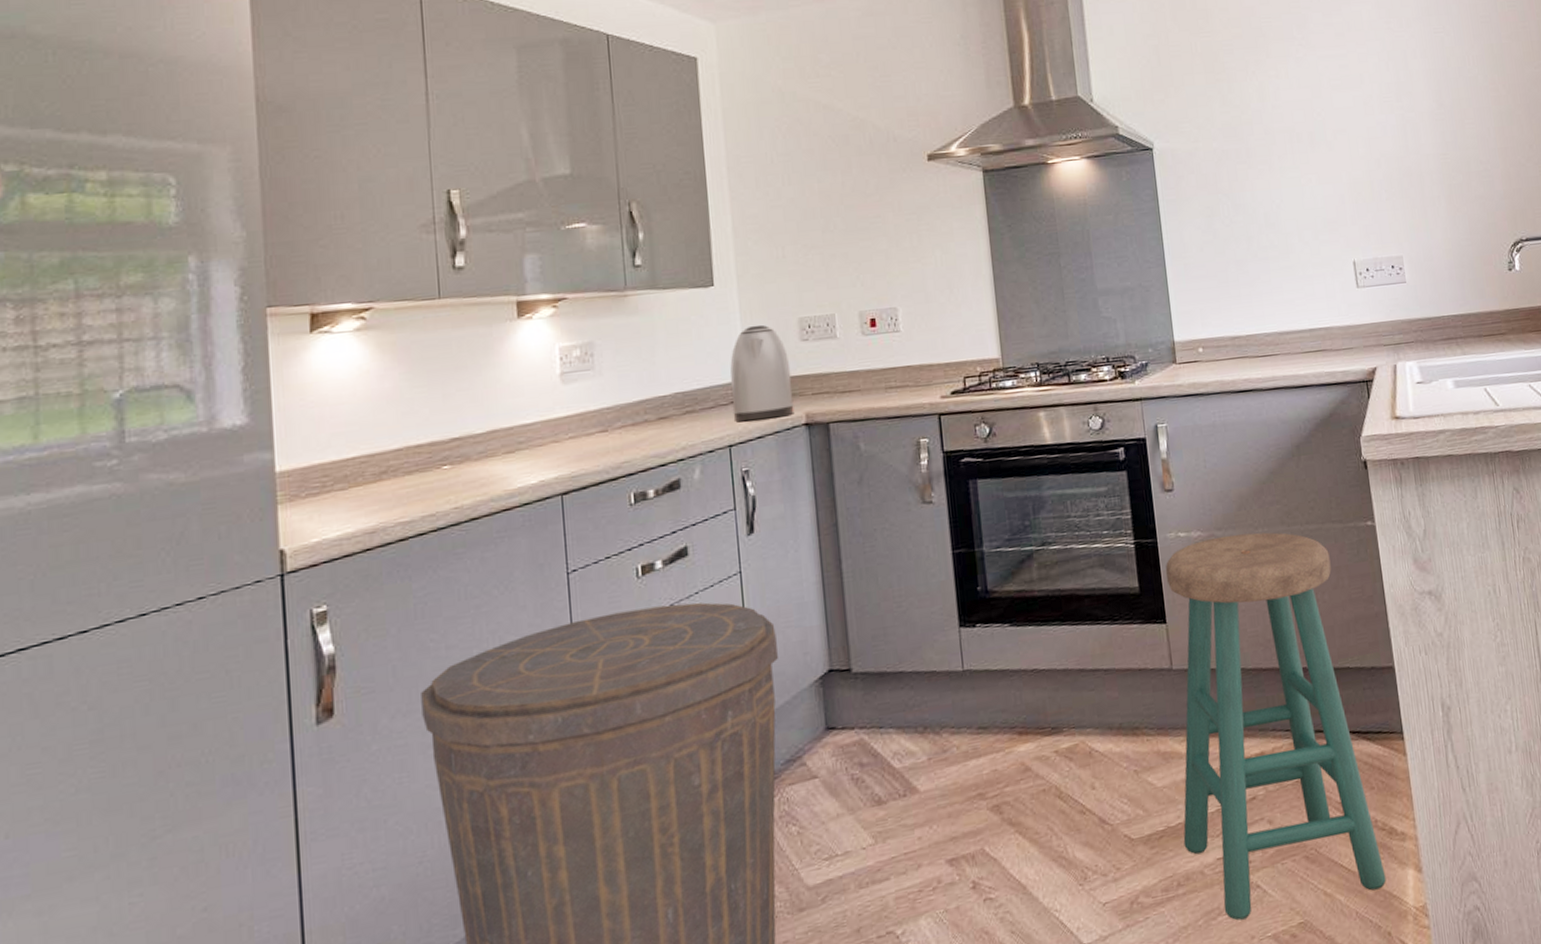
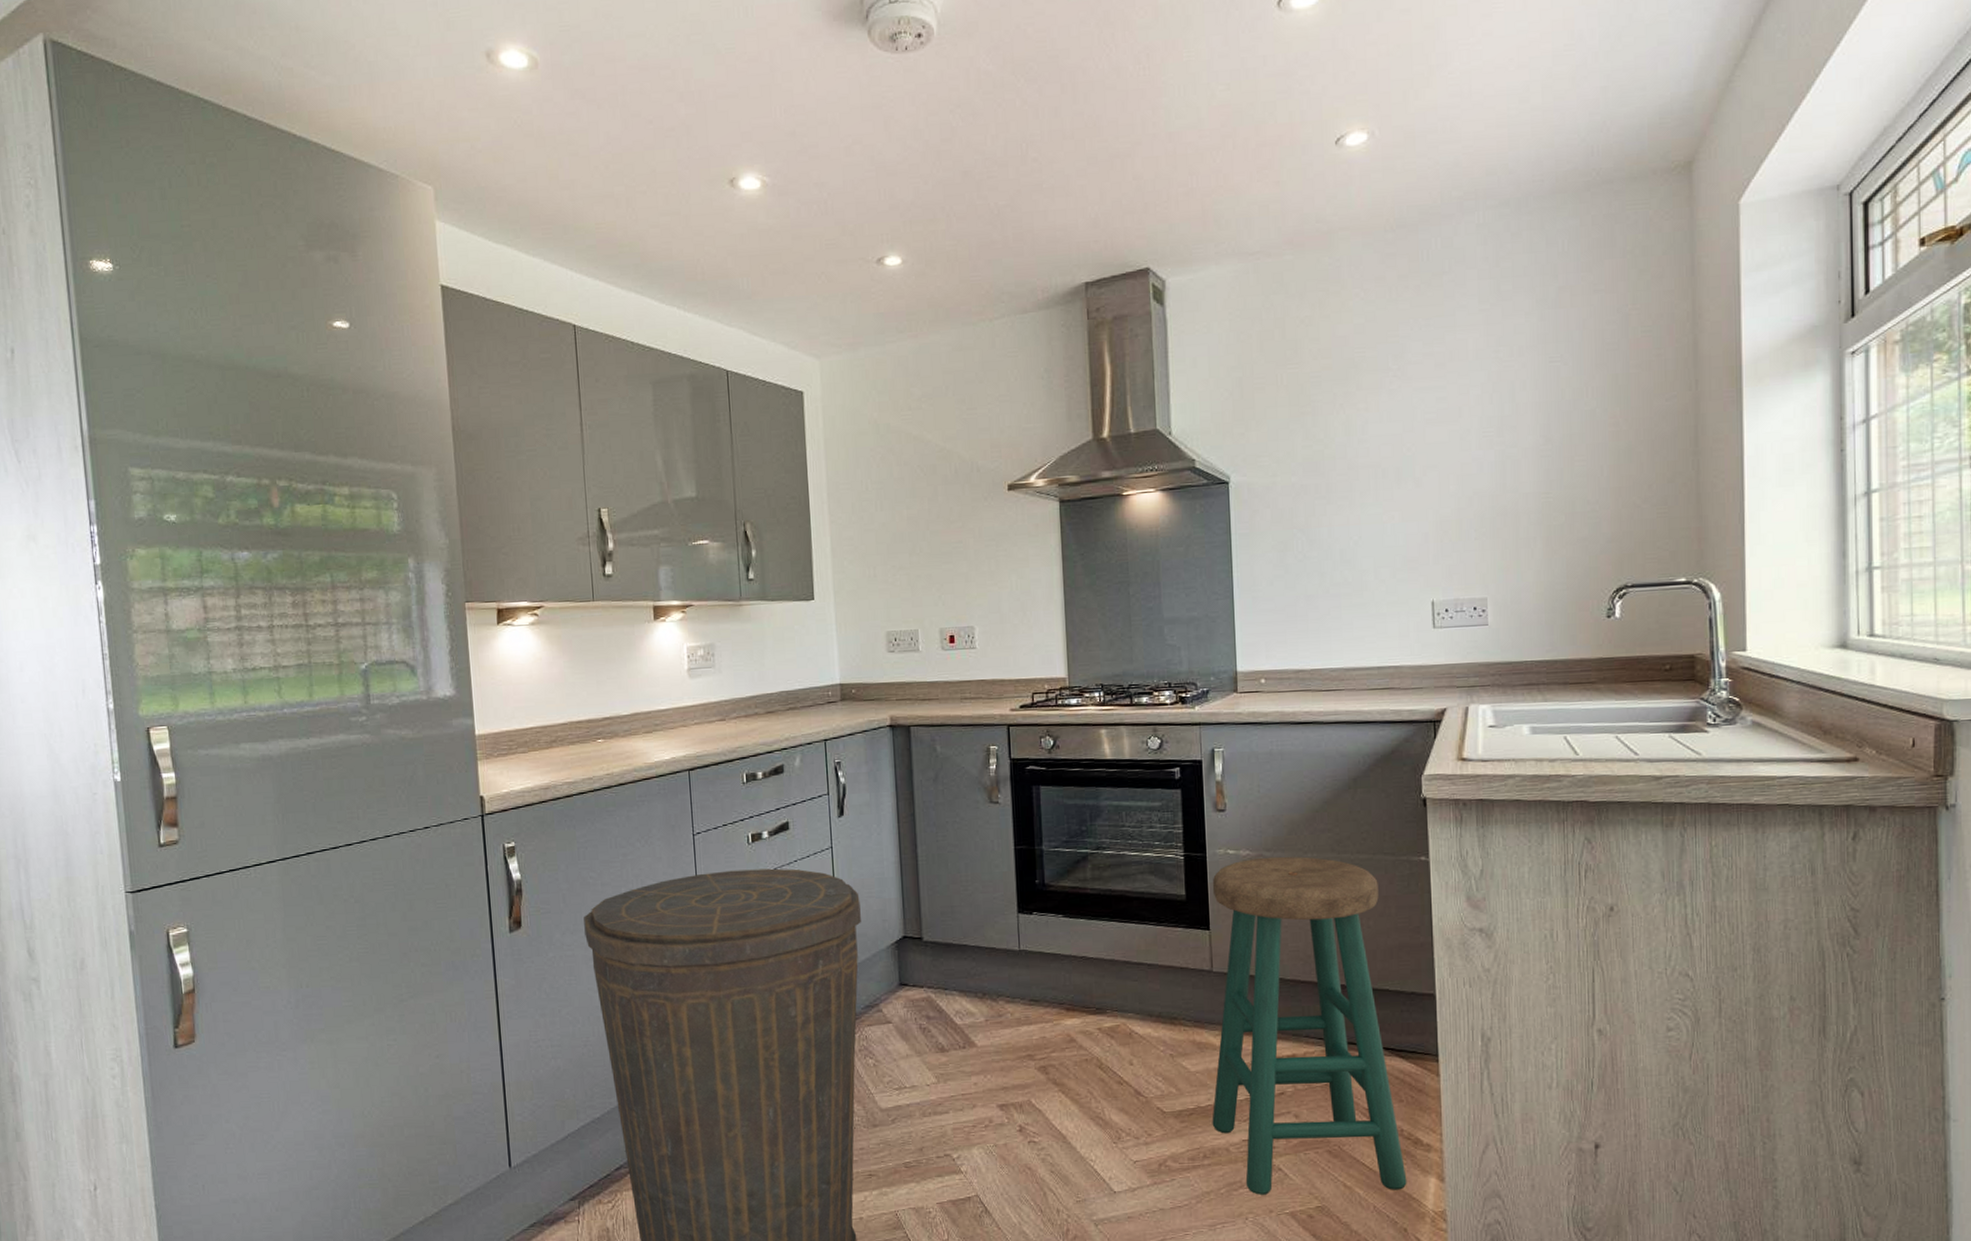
kettle: present [729,324,795,423] -> none [826,636,881,720]

